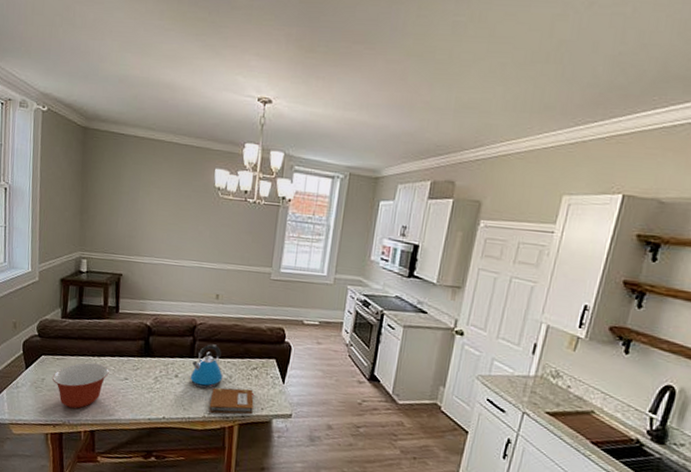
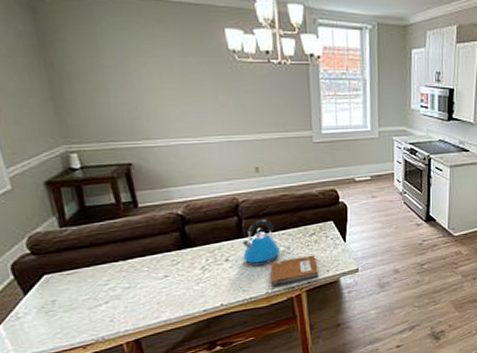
mixing bowl: present [52,362,109,409] -> none [65,268,143,324]

